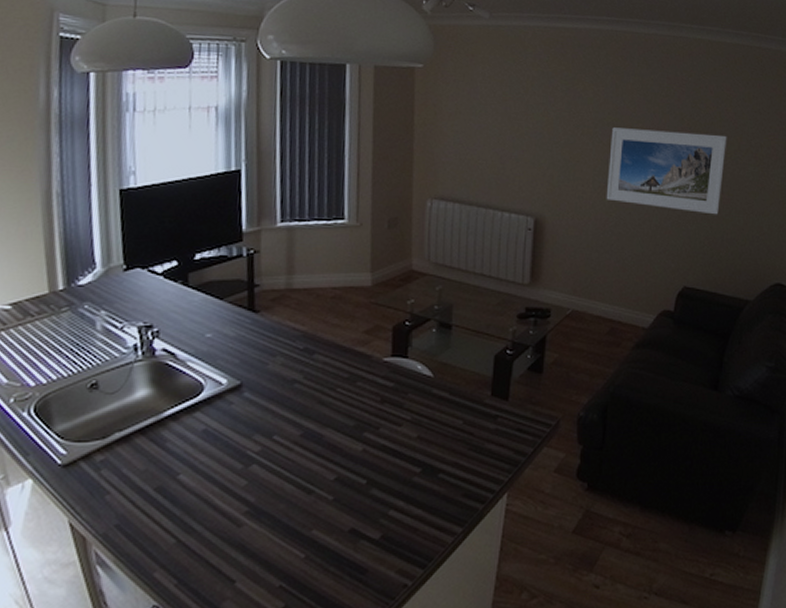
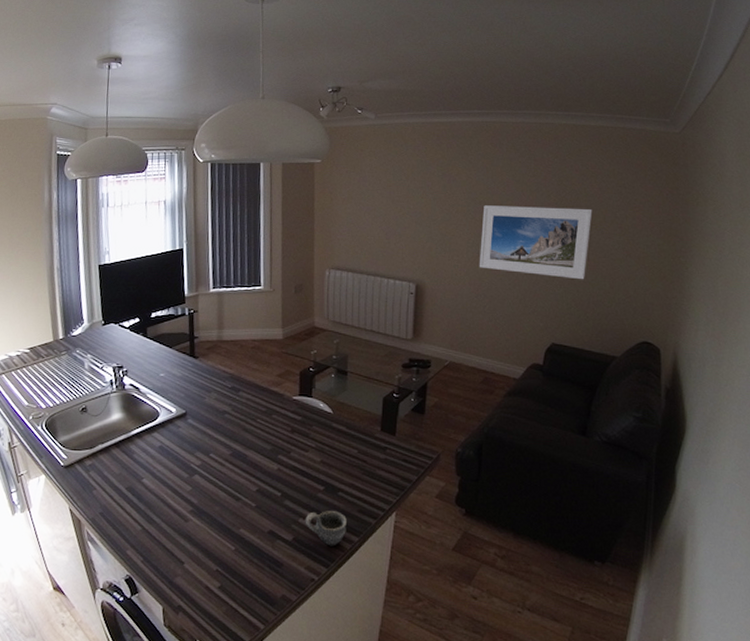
cup: none [396,498,448,542] -> present [305,511,347,547]

